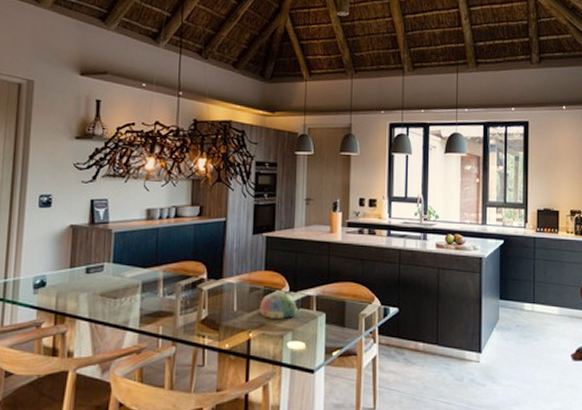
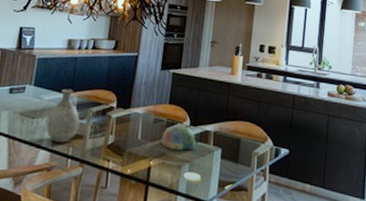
vase: none [131,263,168,322] -> present [46,88,80,143]

